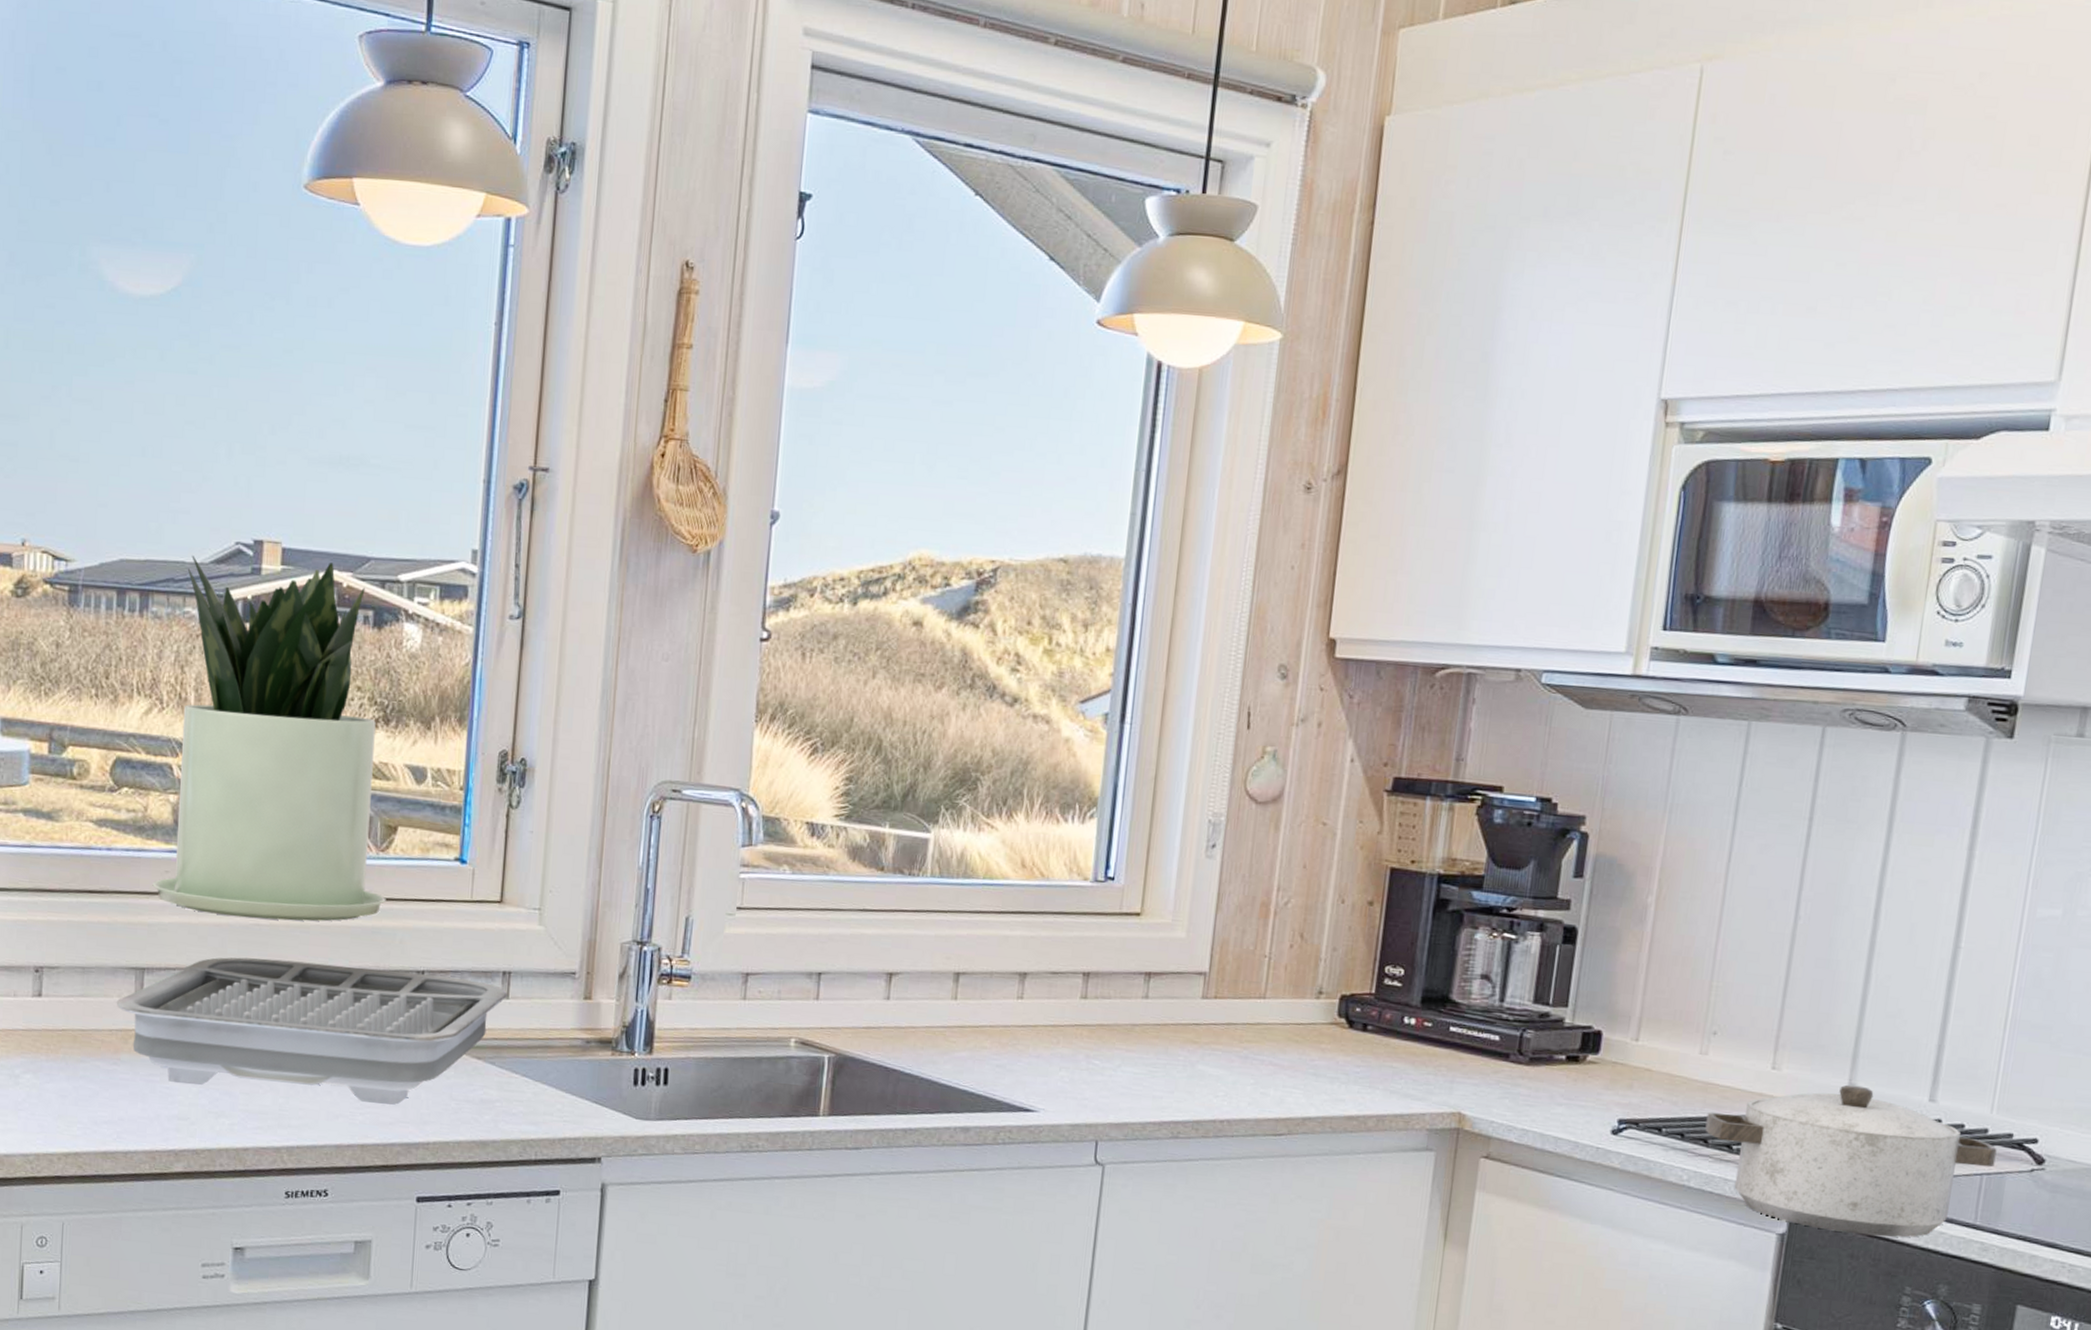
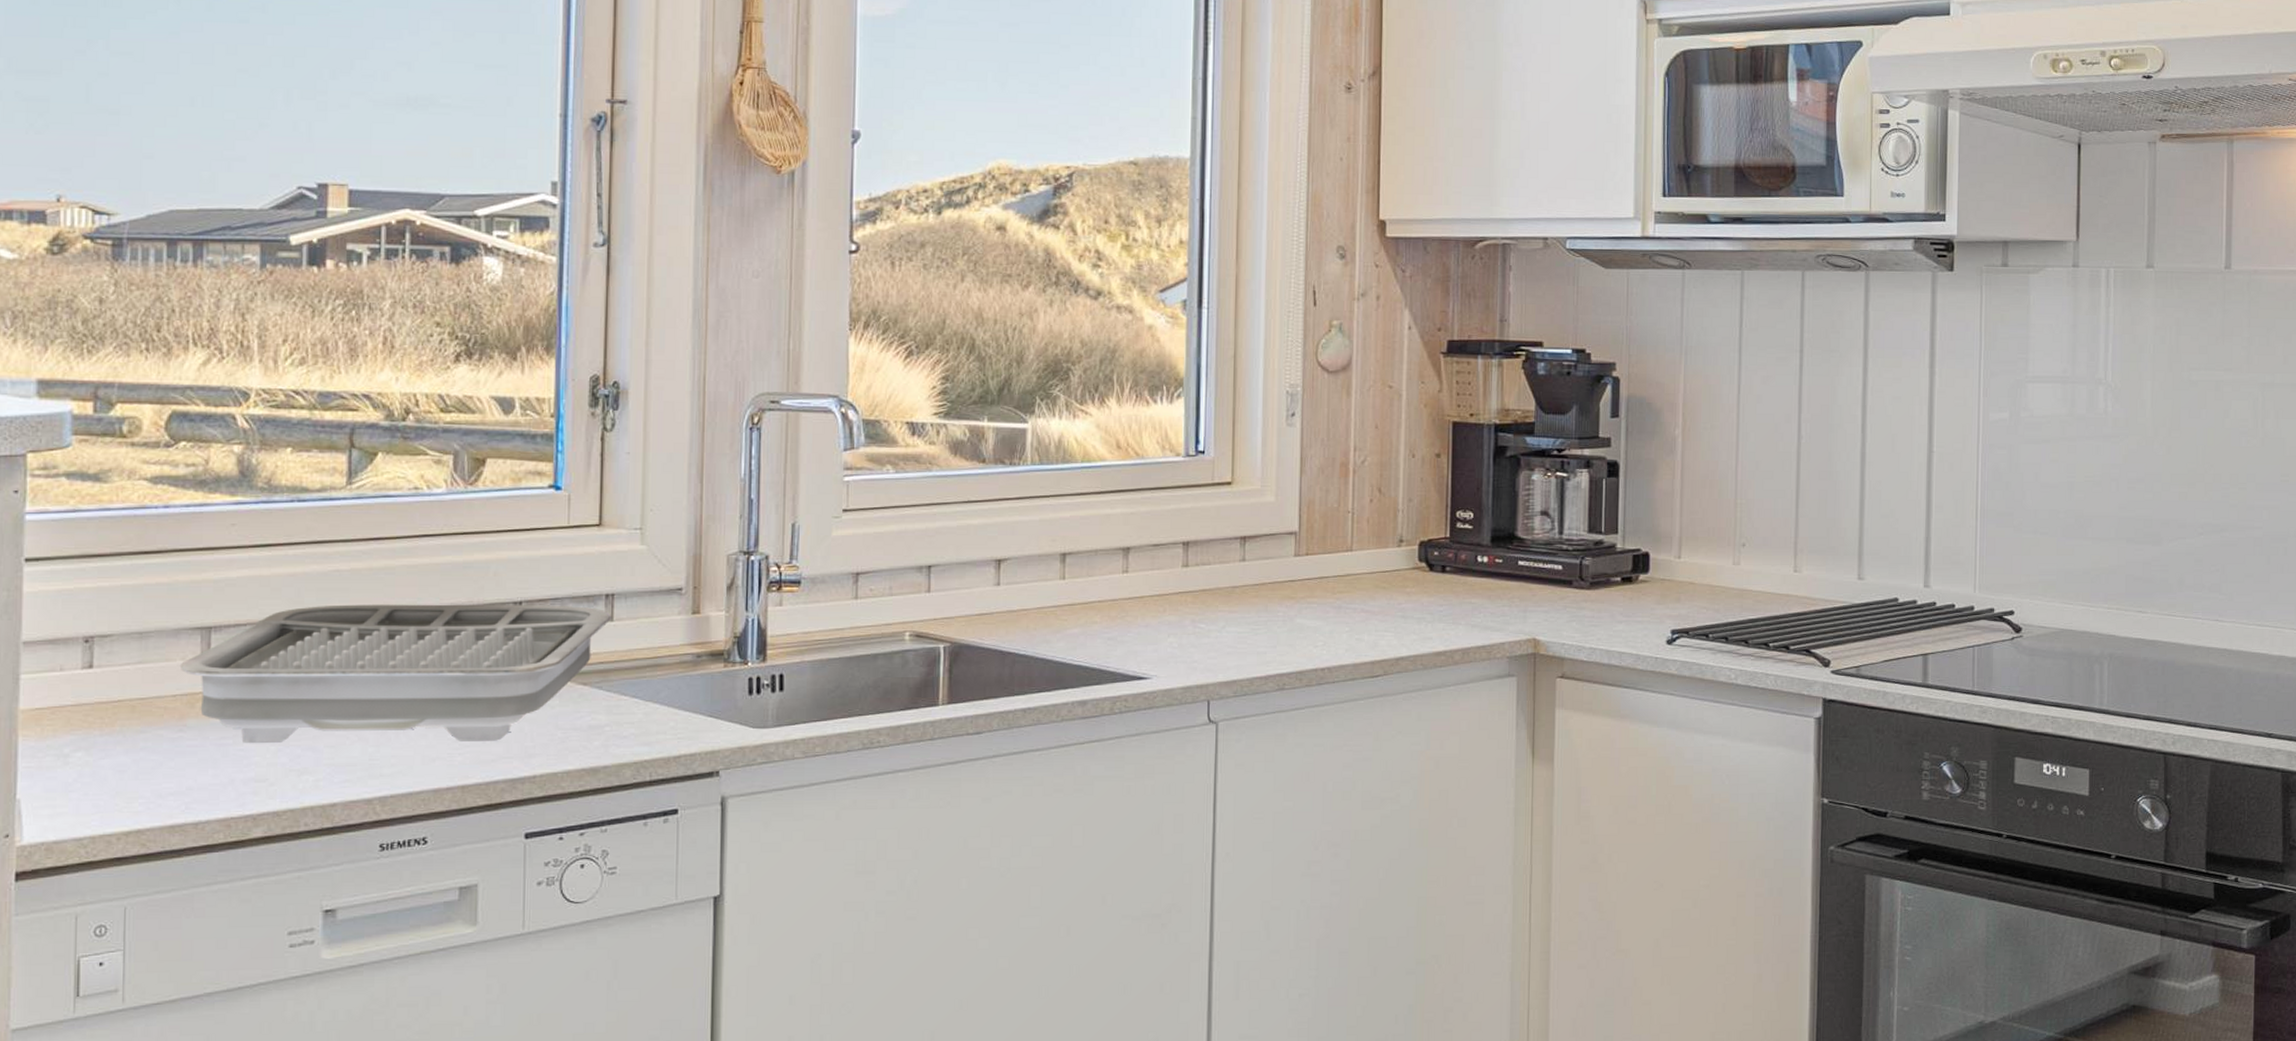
planter: present [152,555,386,921] -> none [217,202,477,565]
cooking pot: present [1705,1084,1997,1238] -> none [1745,579,1983,711]

